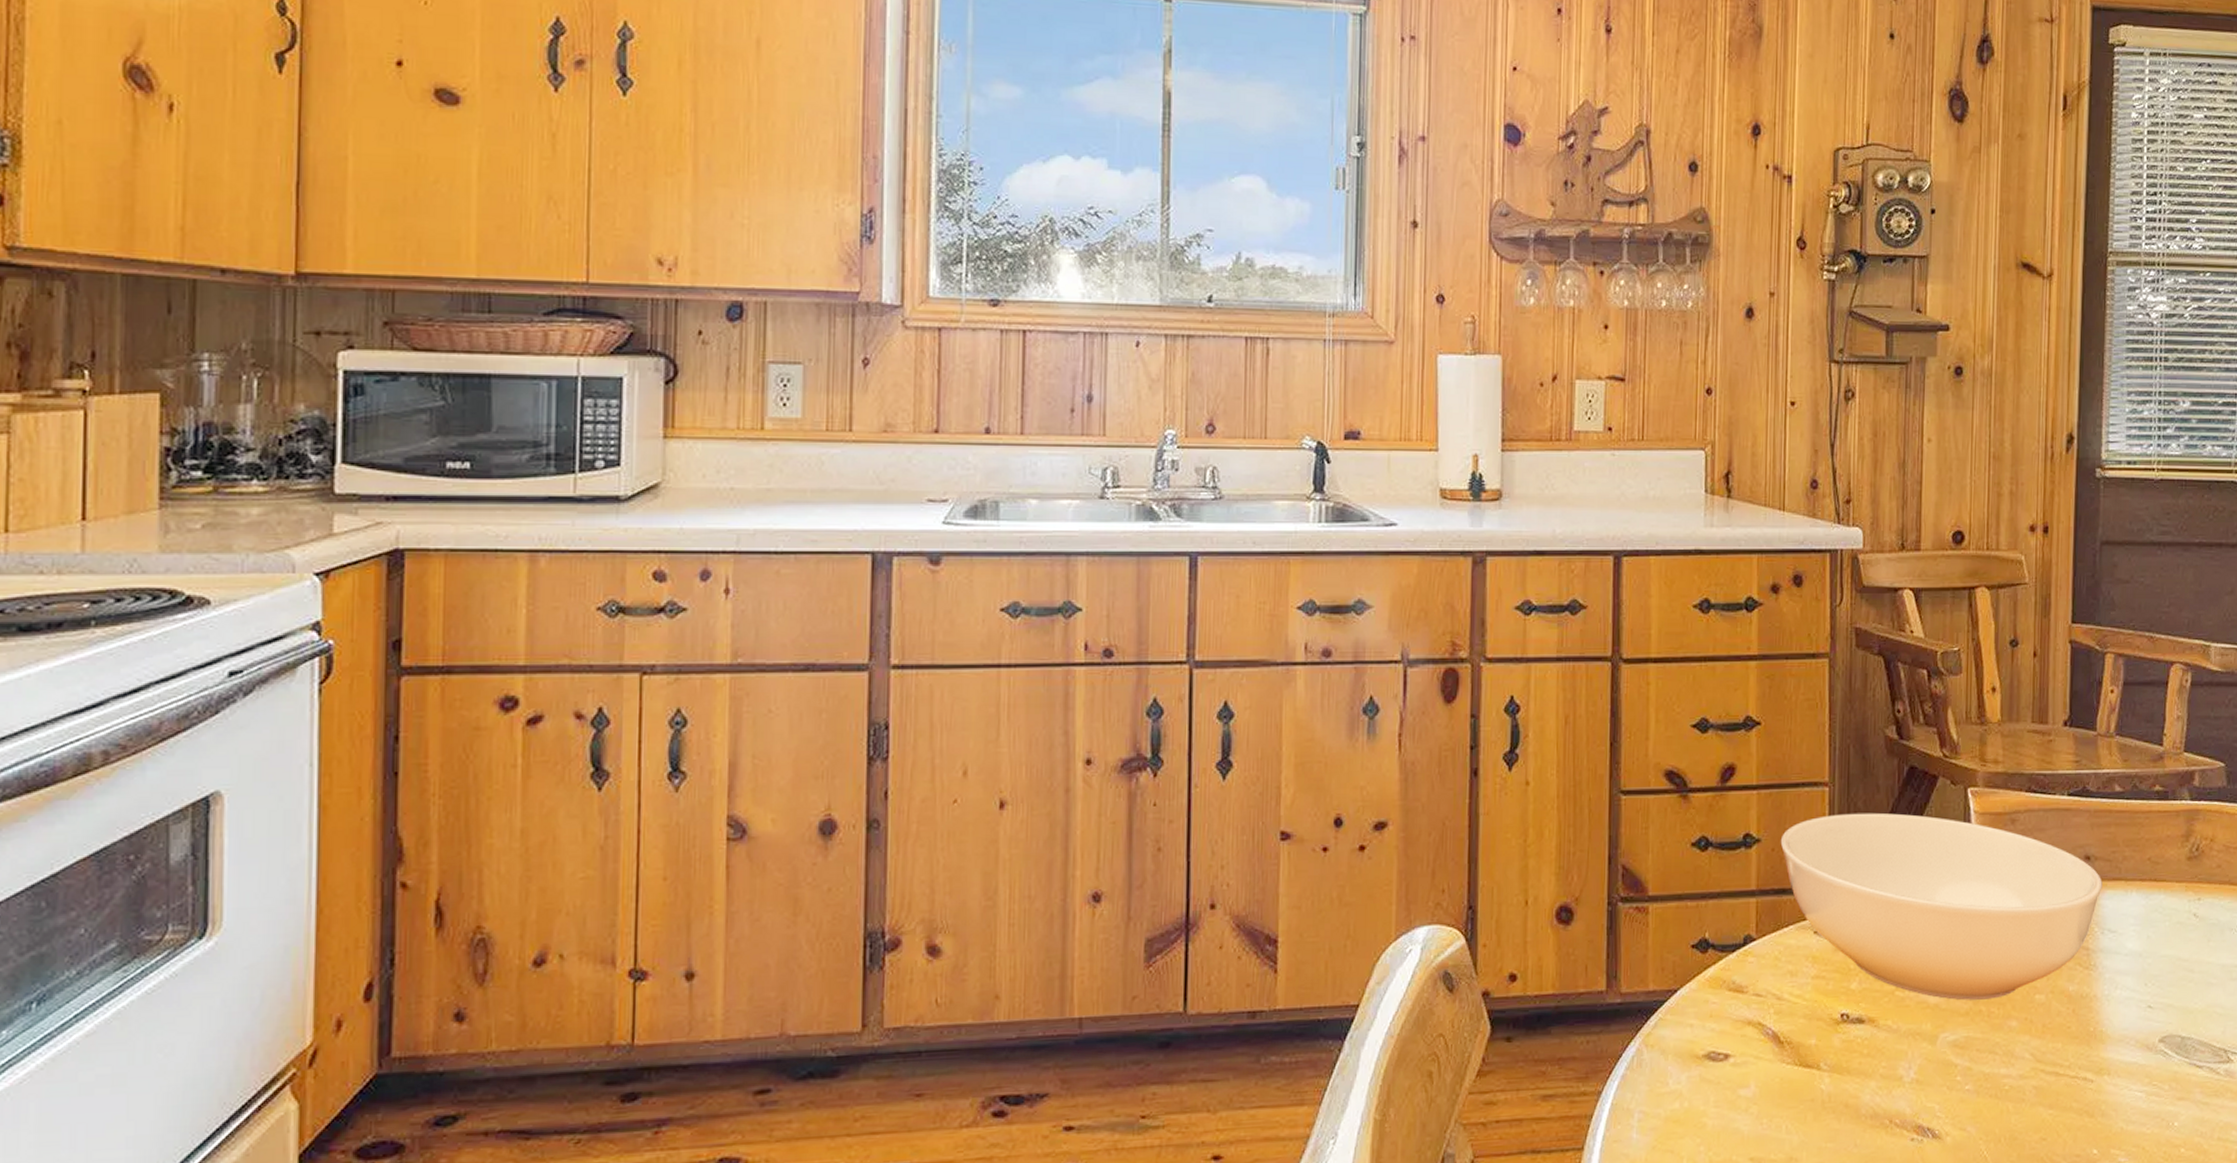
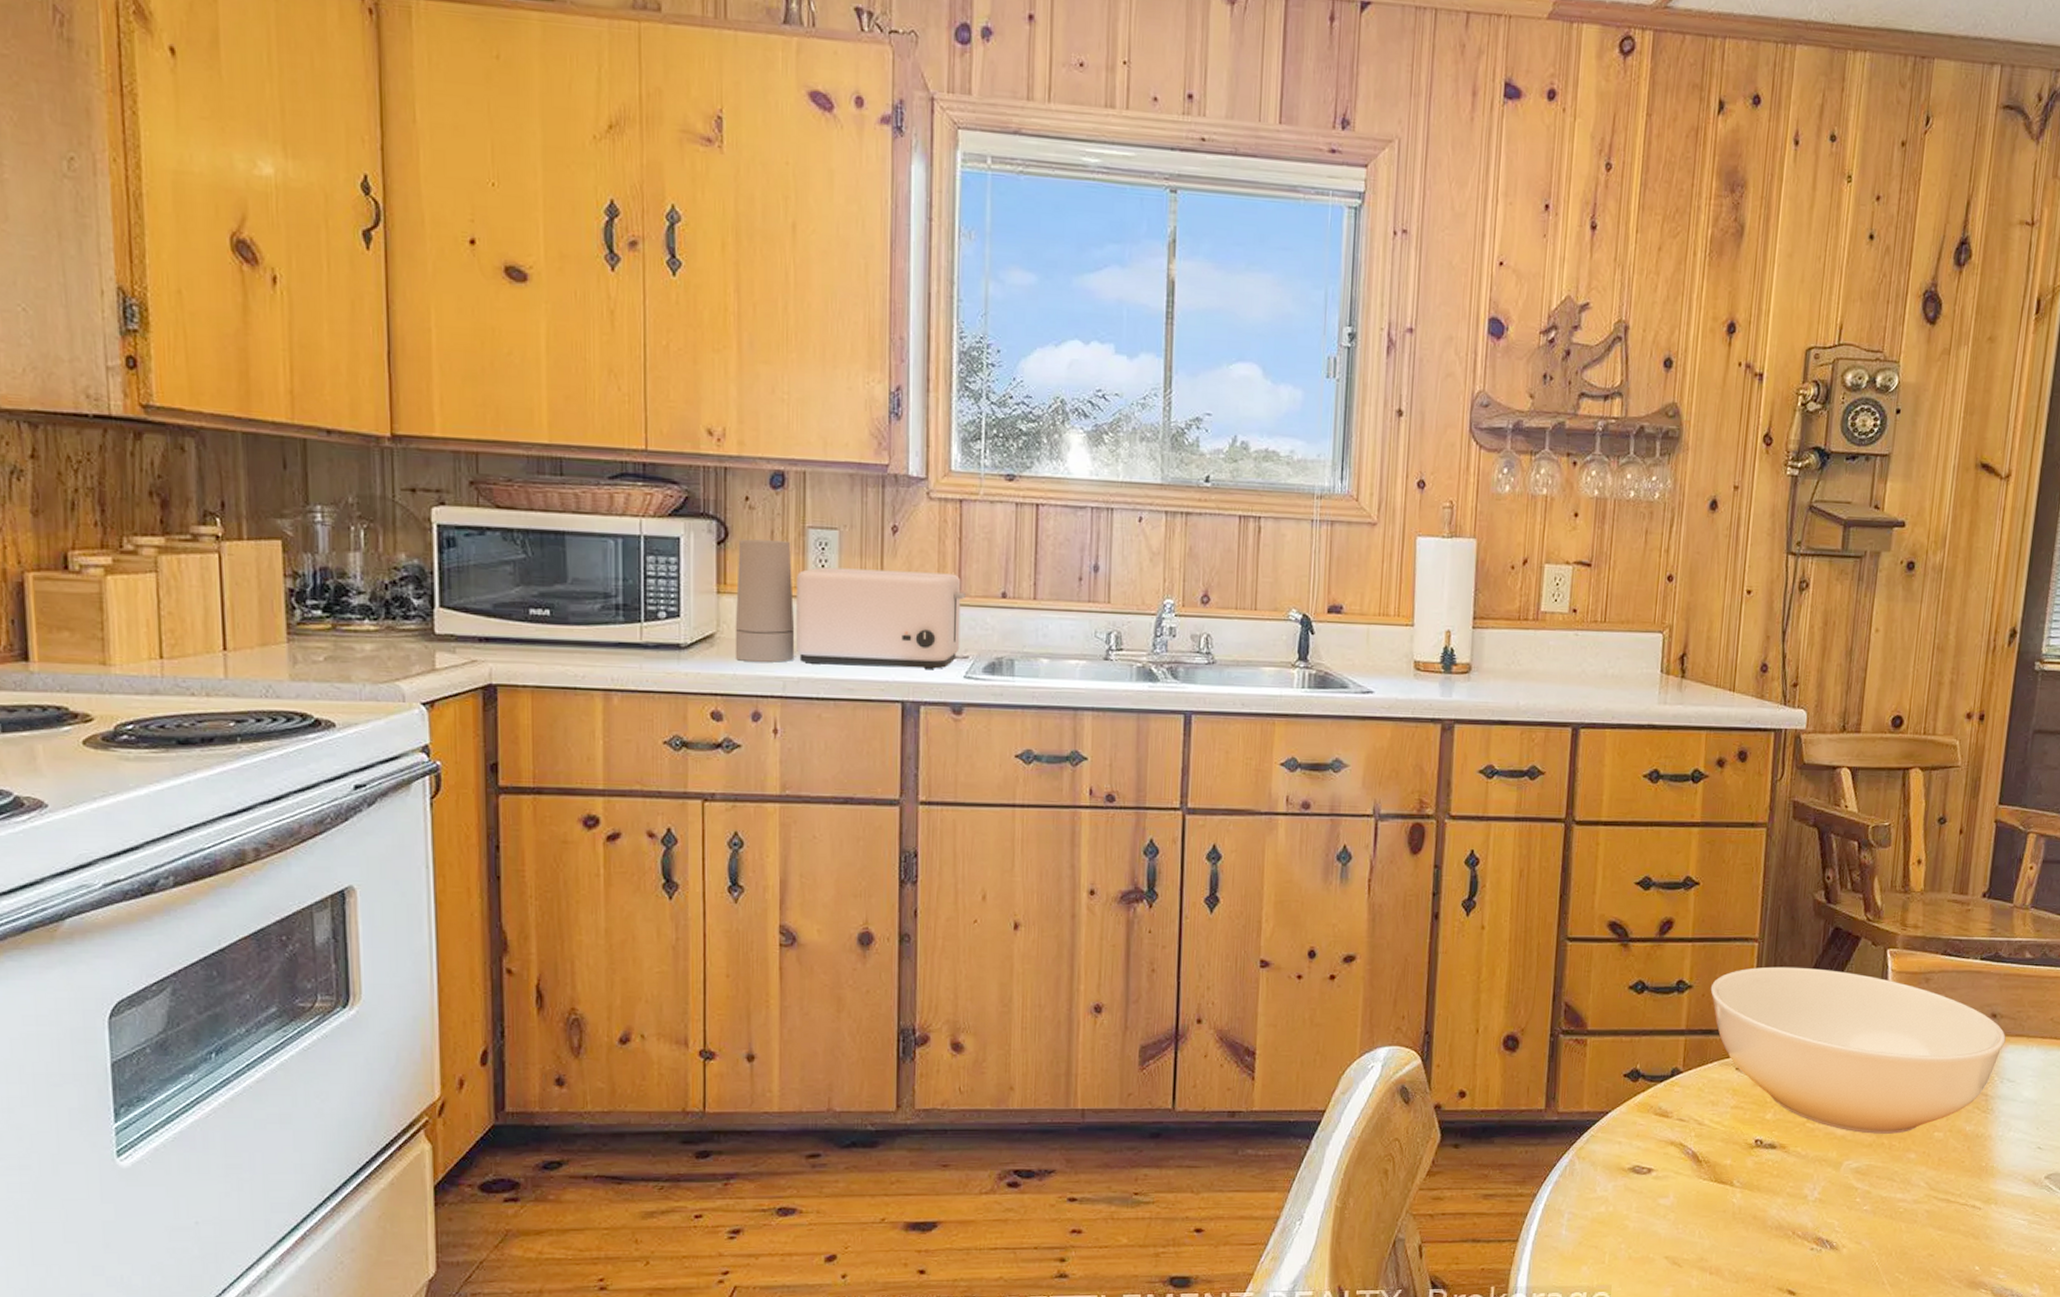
canister: none [682,377,752,513] -> present [735,539,795,663]
toaster: none [753,405,946,515] -> present [796,567,967,669]

